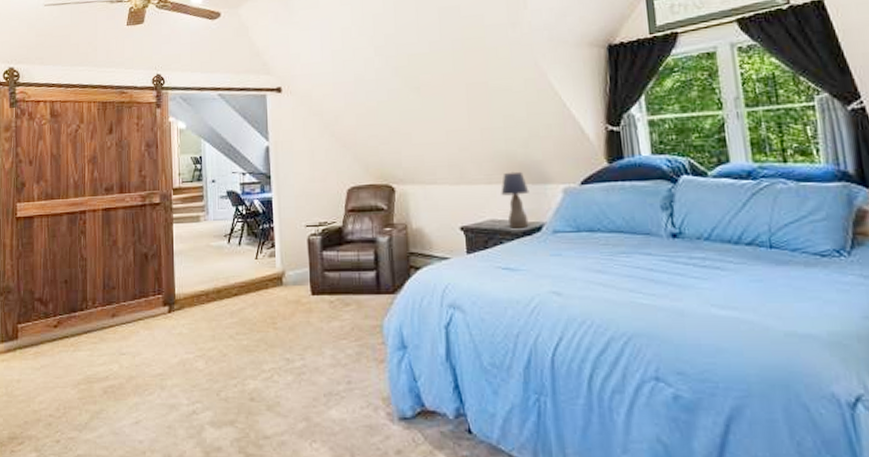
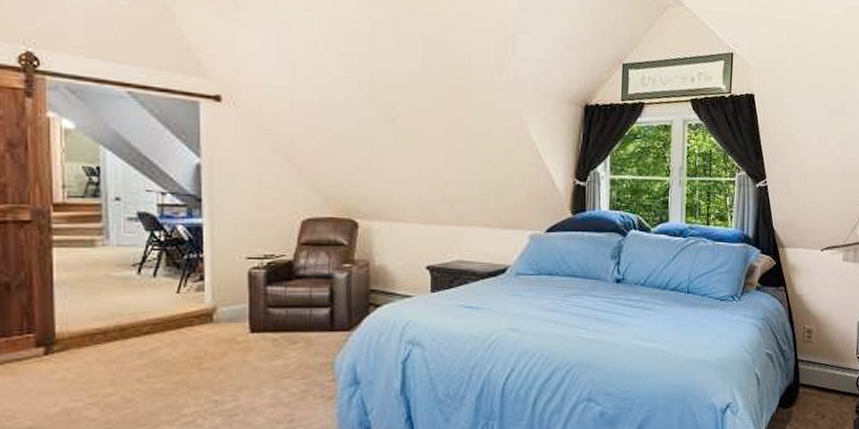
table lamp: present [501,171,529,230] -> none [470,215,498,271]

